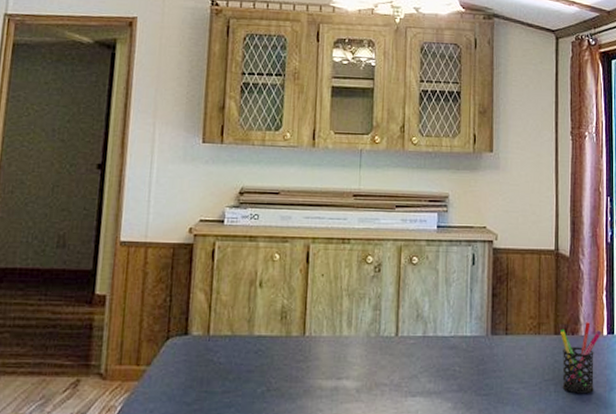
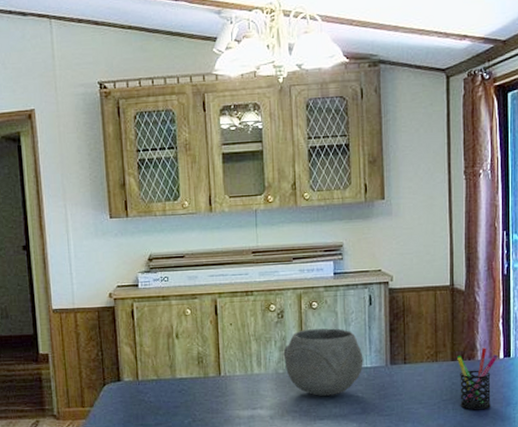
bowl: none [377,287,463,367] -> present [283,328,363,396]

